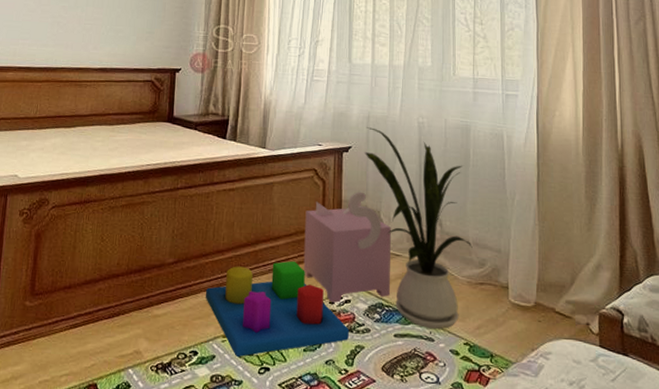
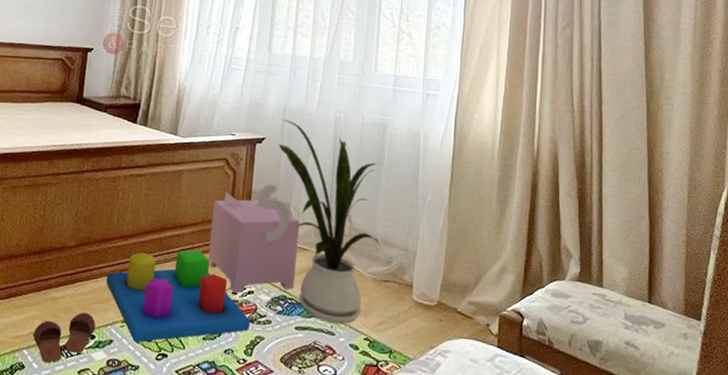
slippers: none [138,328,197,381] -> present [33,312,96,363]

